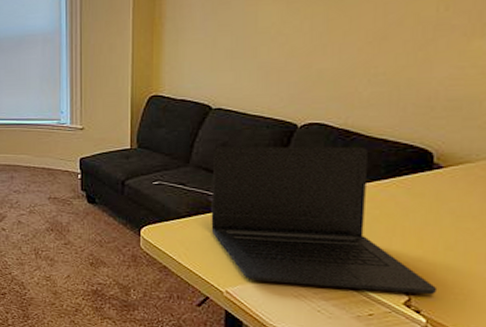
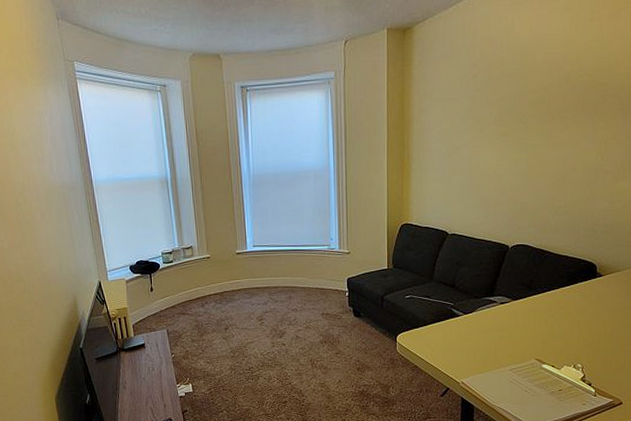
laptop: present [211,146,438,294] -> none [449,262,601,372]

